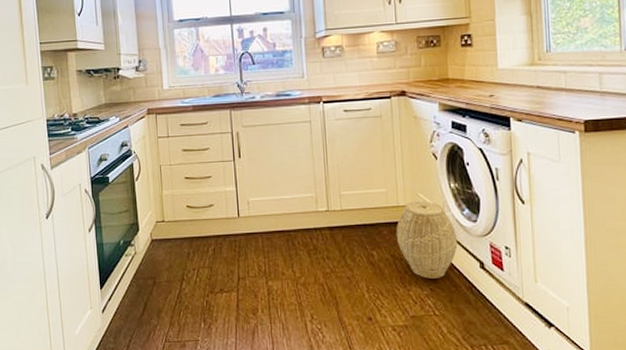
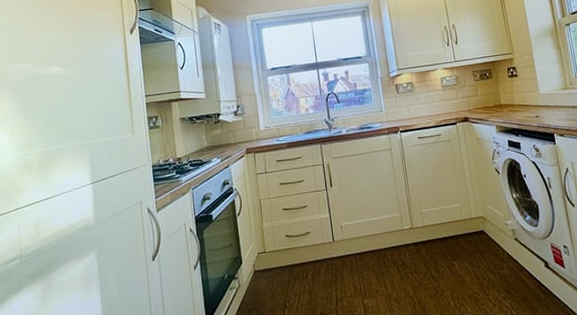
woven basket: present [396,201,458,278] -> none [471,211,525,282]

